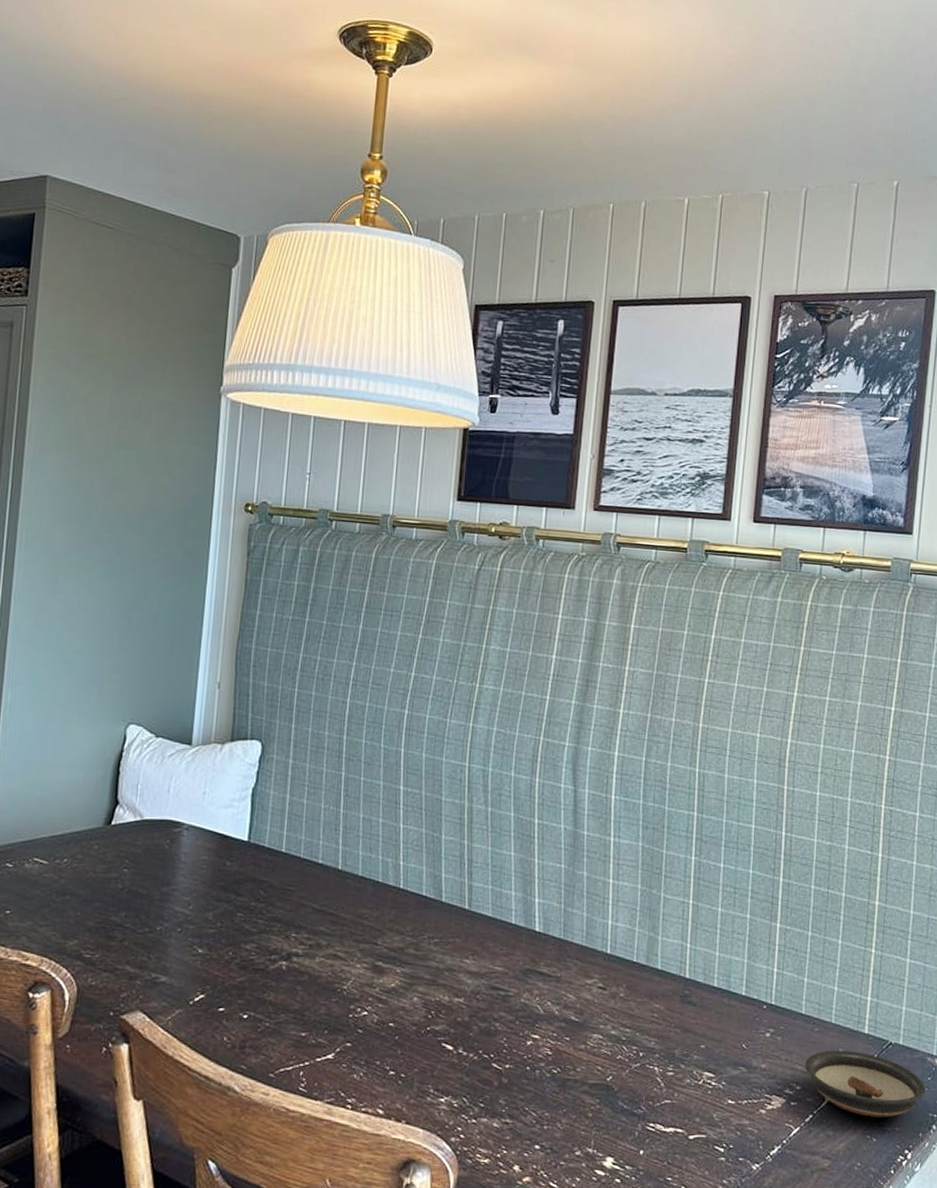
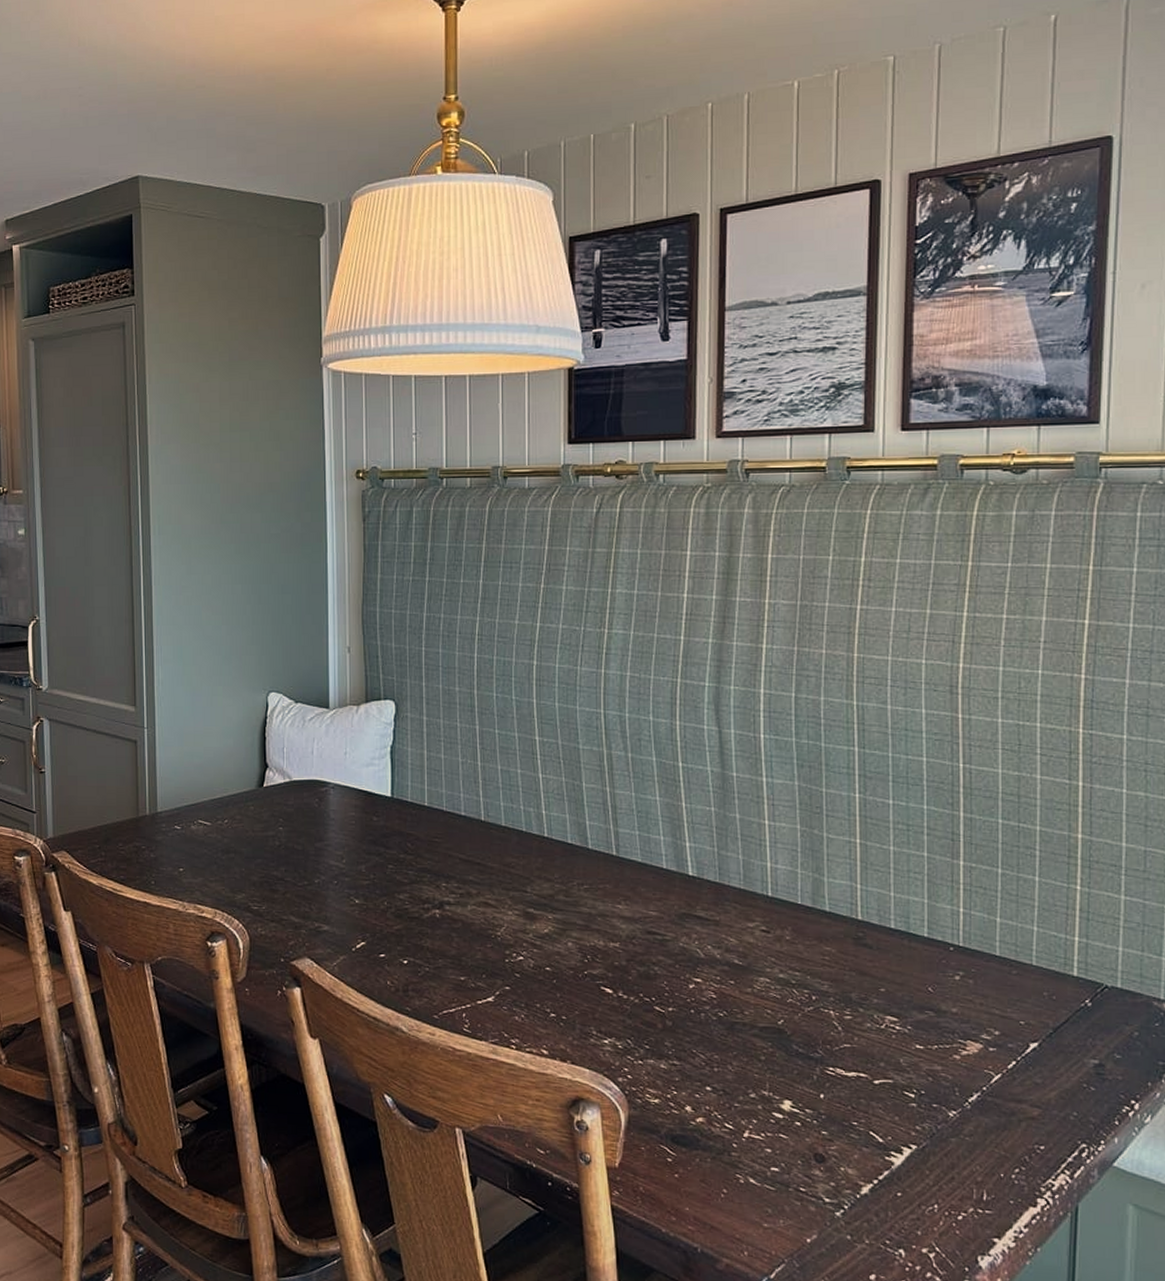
saucer: present [805,1050,926,1118] -> none [1003,993,1153,1066]

